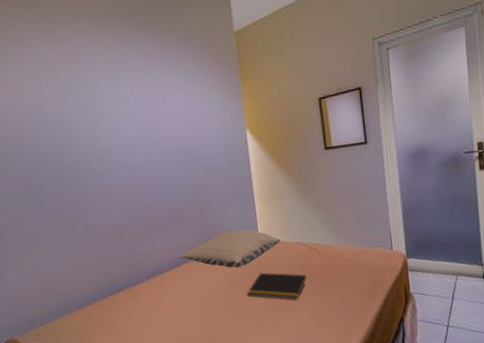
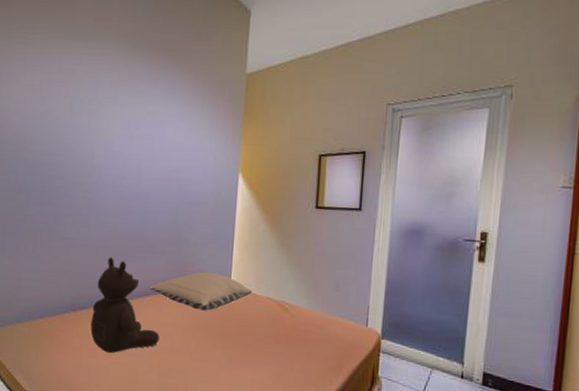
teddy bear: none [128,235,201,328] -> present [90,257,160,354]
notepad: present [247,272,307,300] -> none [207,320,271,357]

